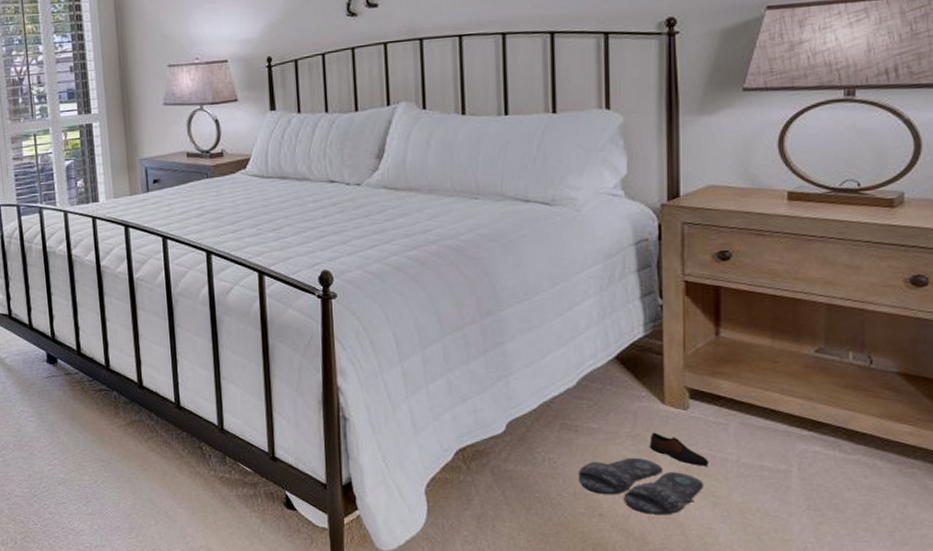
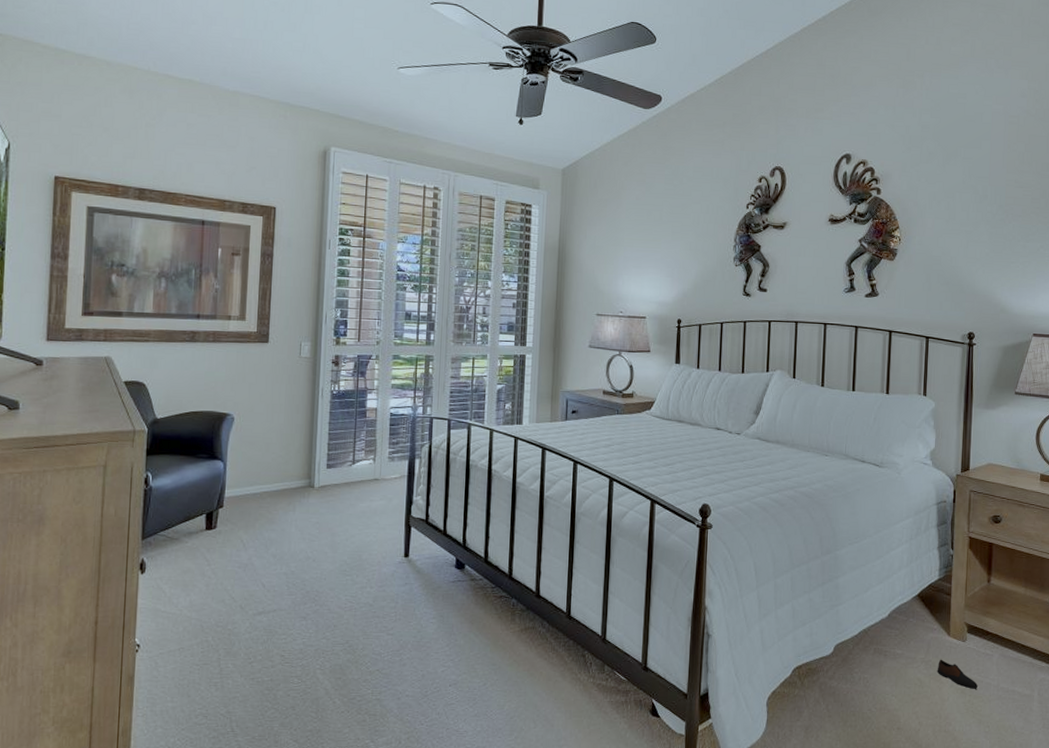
slippers: present [577,457,704,514] -> none [884,679,973,729]

